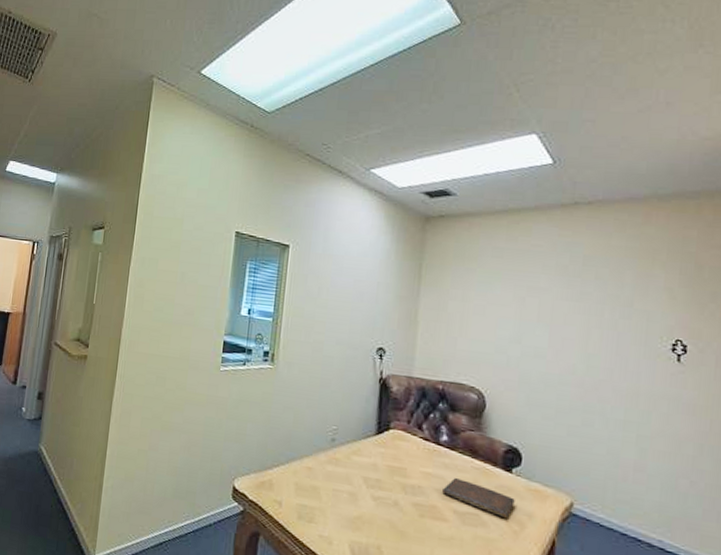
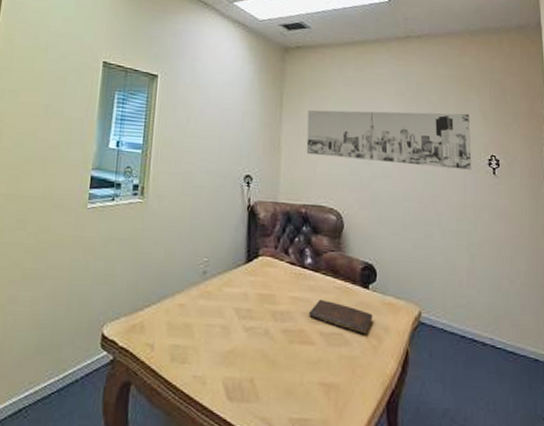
wall art: none [446,283,651,355] -> present [306,110,472,170]

